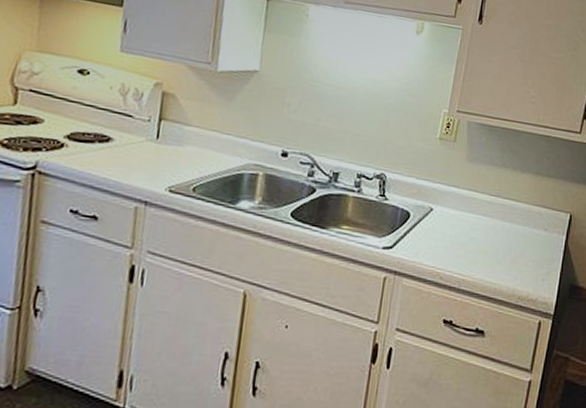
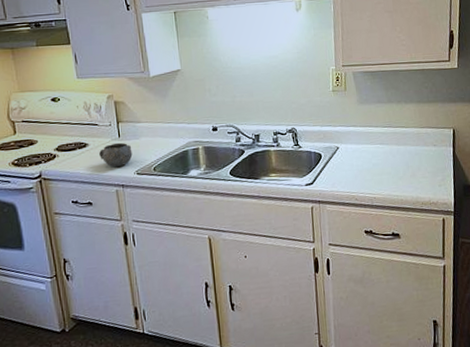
decorative bowl: none [124,145,171,177] -> present [99,142,133,167]

